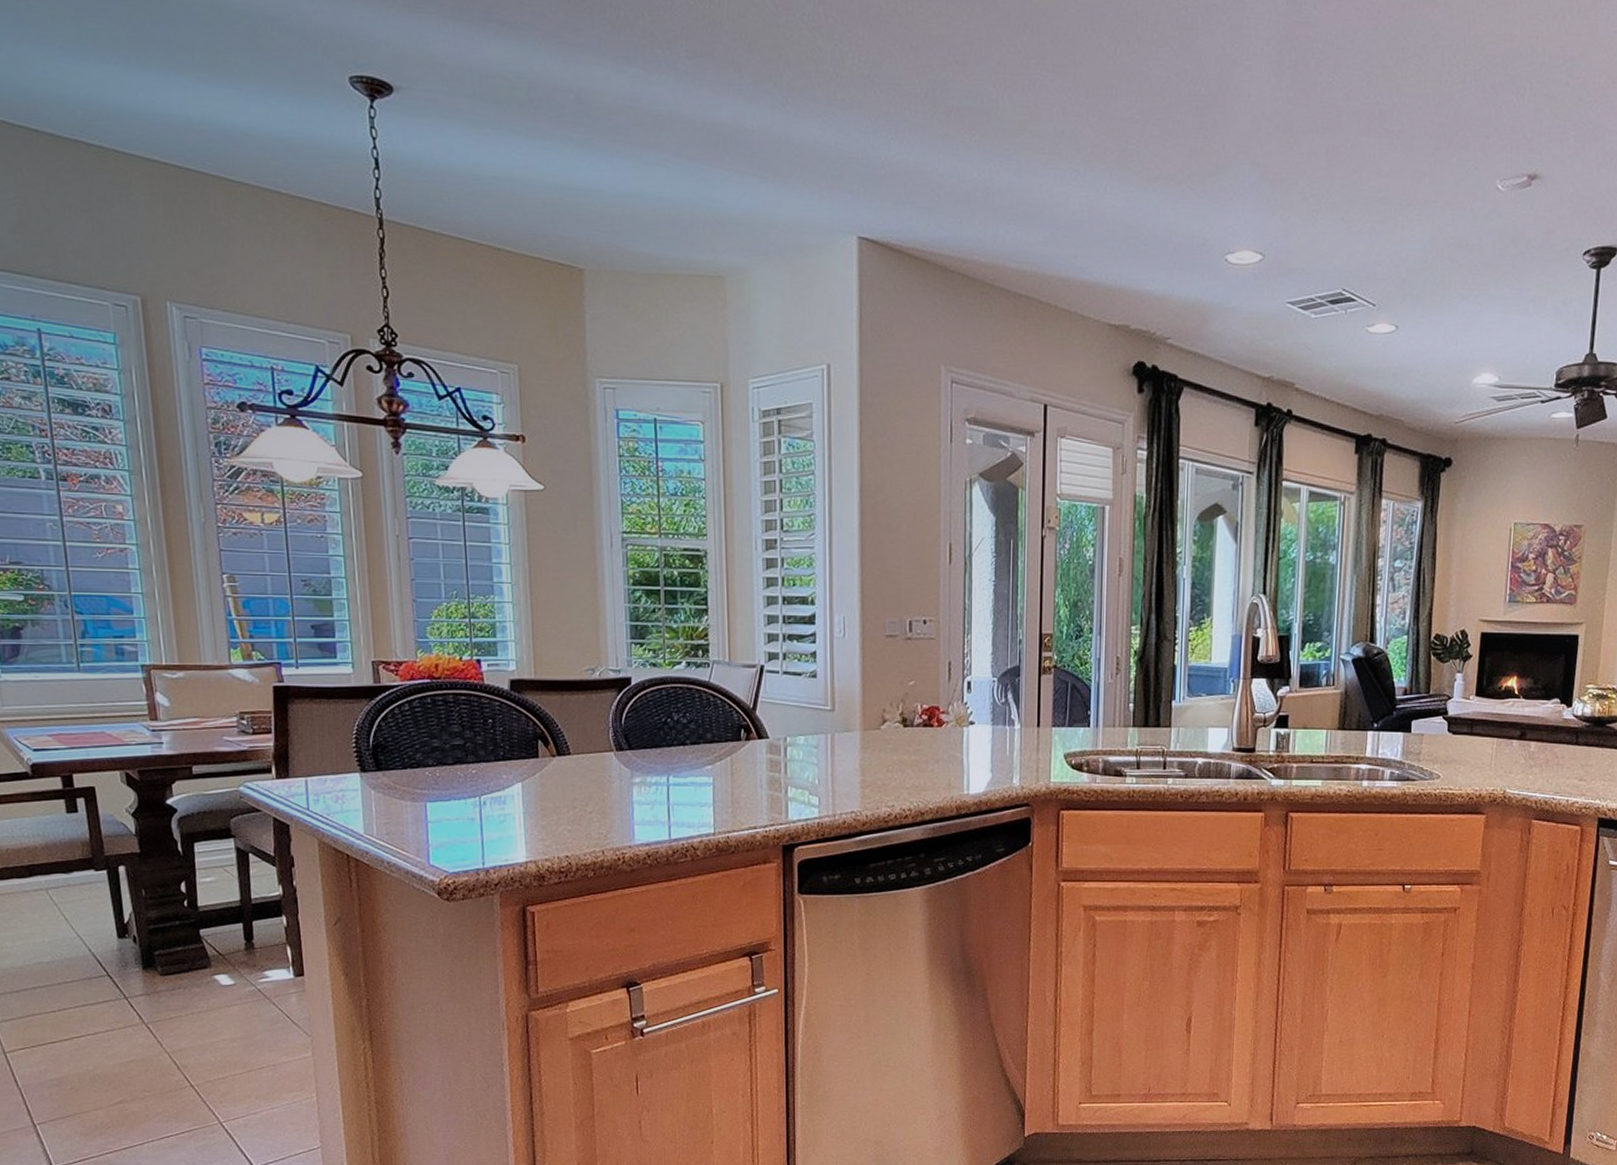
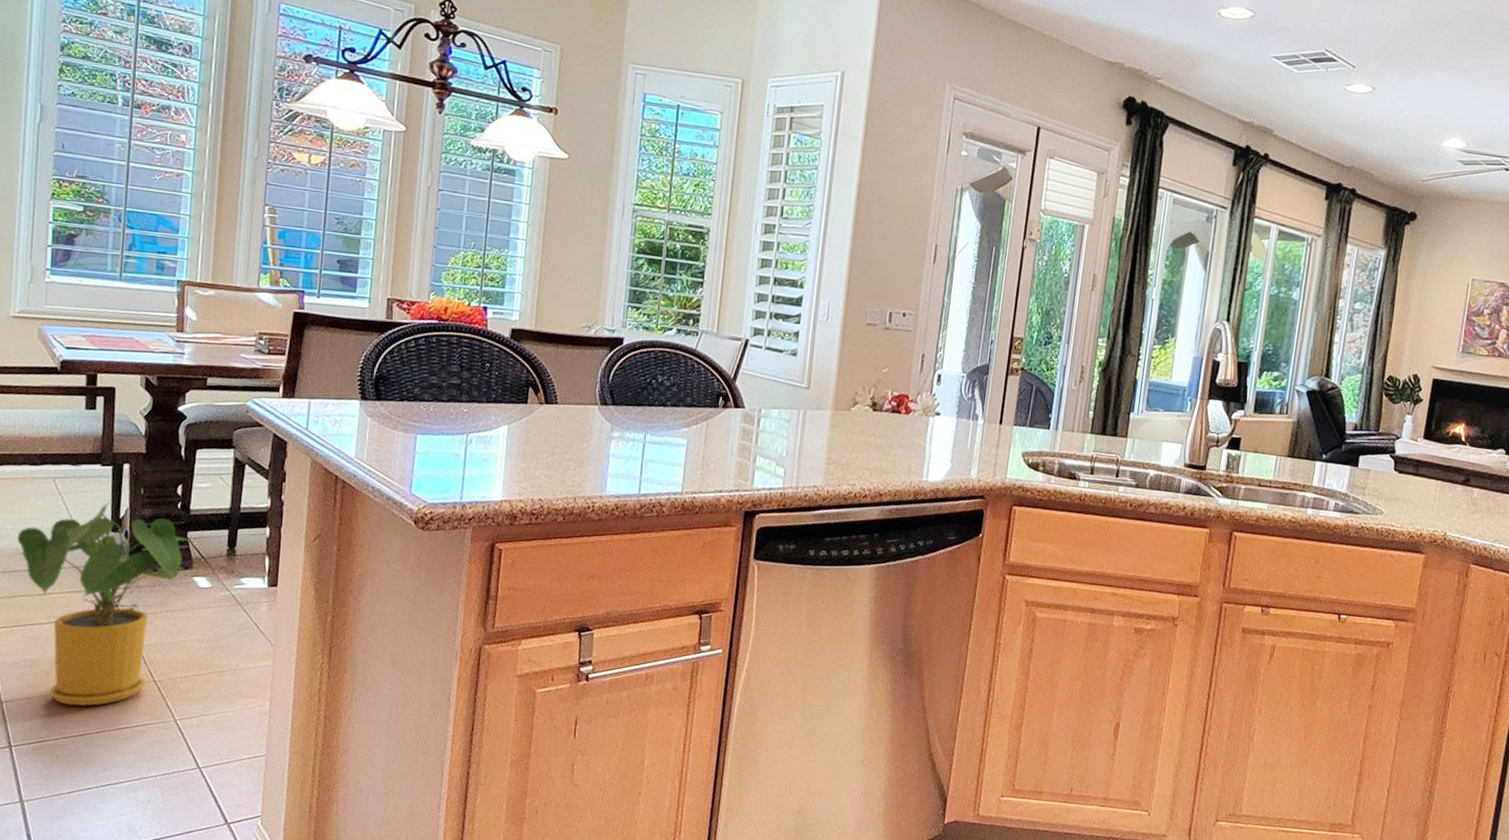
house plant: none [18,905,209,1120] -> present [15,499,195,706]

